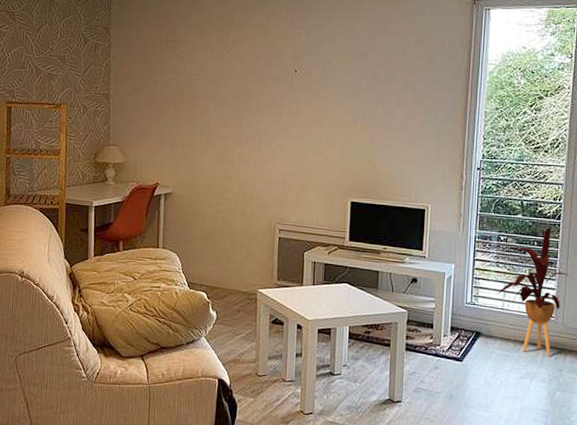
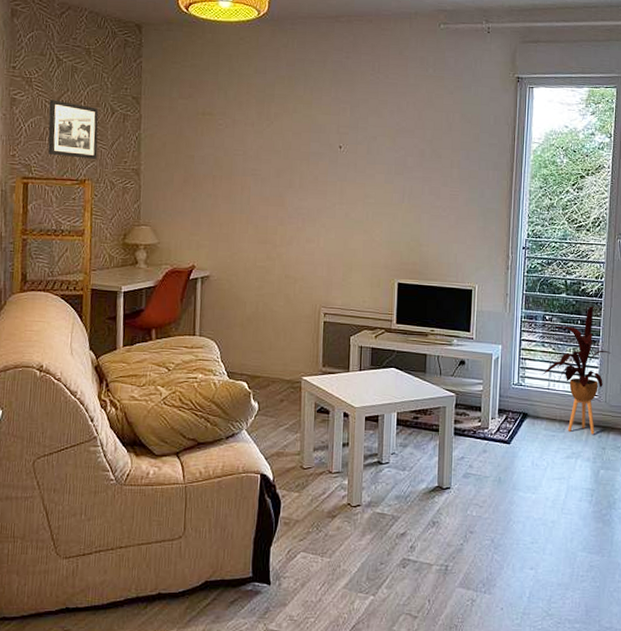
picture frame: none [28,31,73,85] -> present [48,99,99,159]

